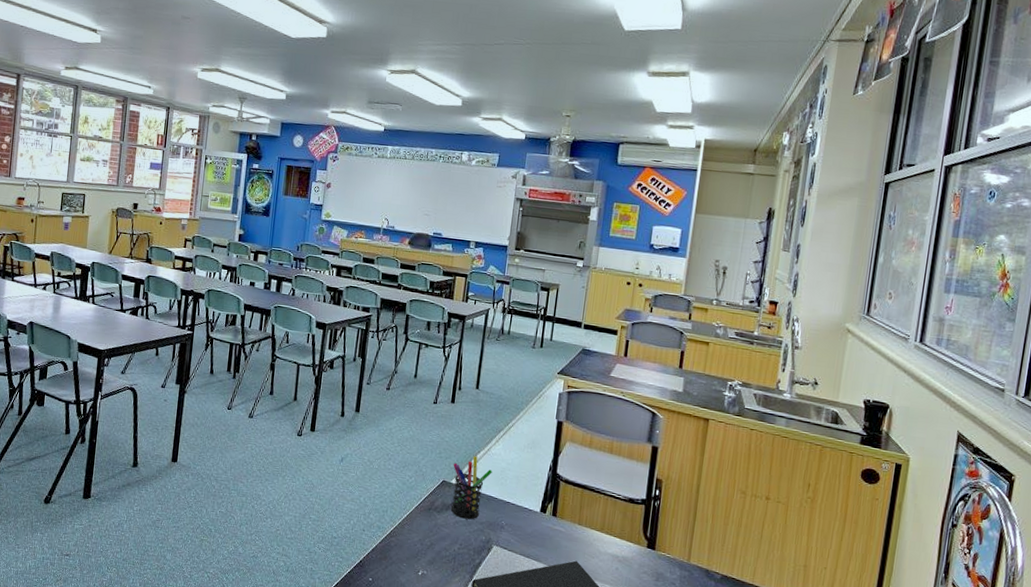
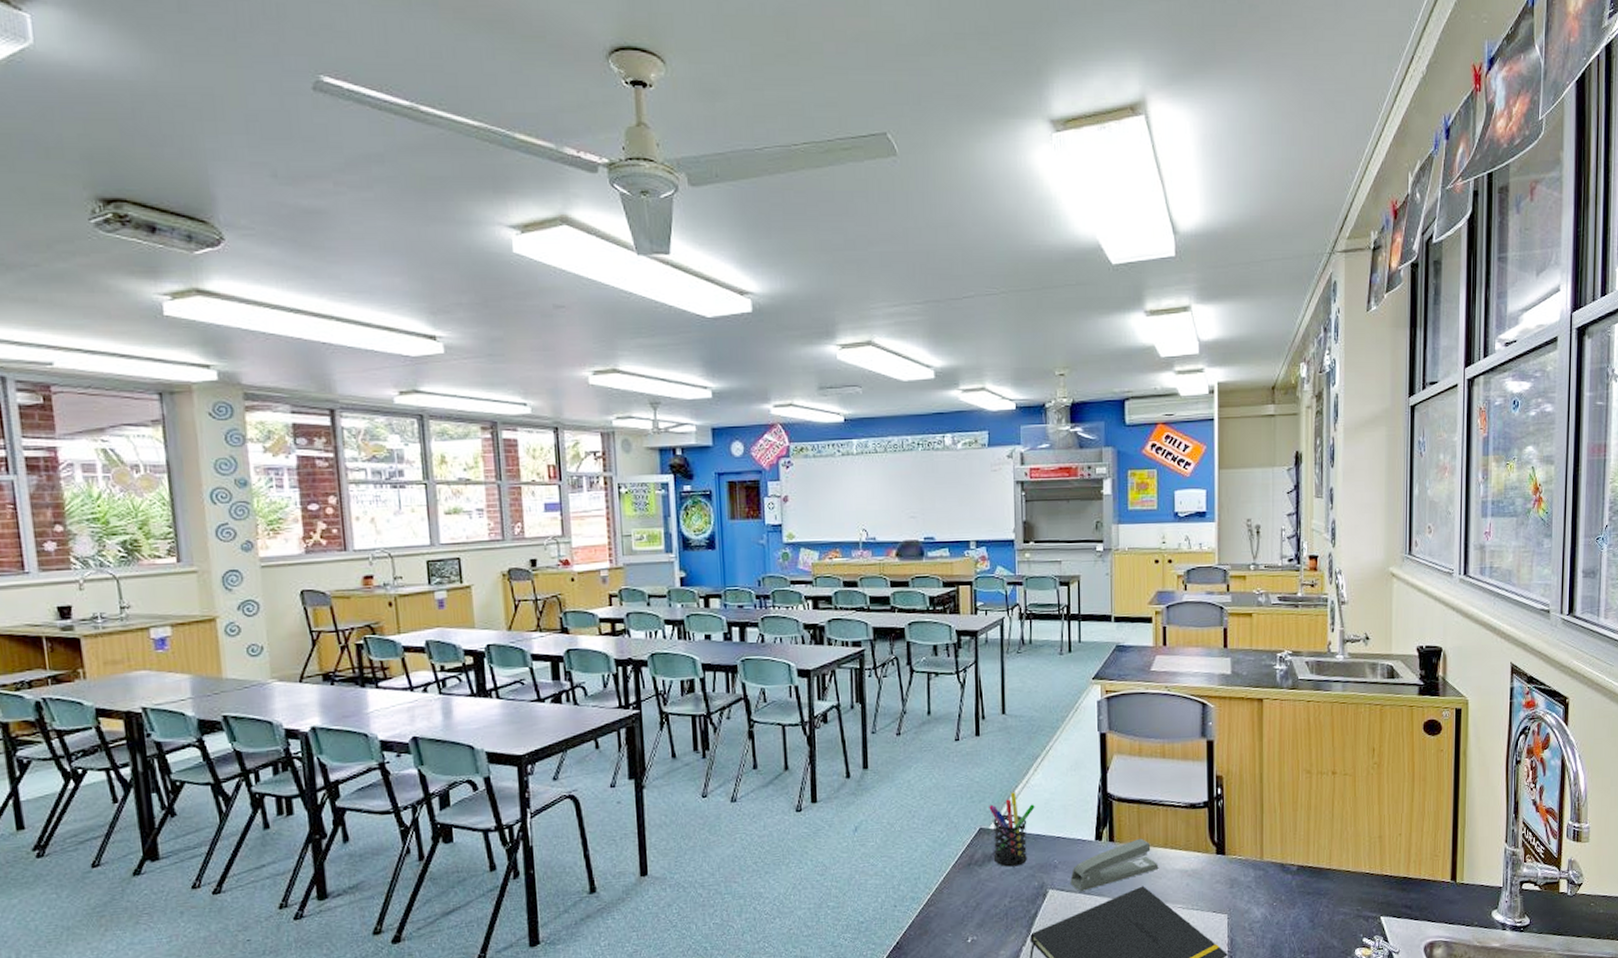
stapler: none [513,518,593,554] -> present [1070,838,1159,892]

